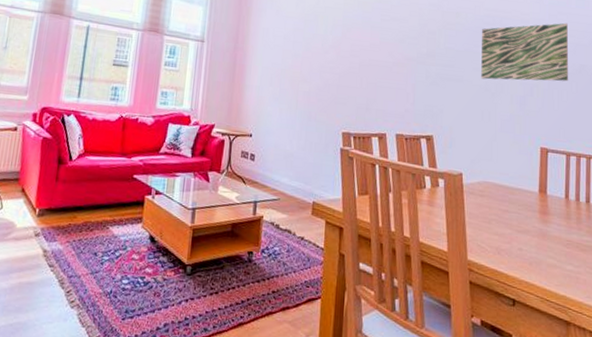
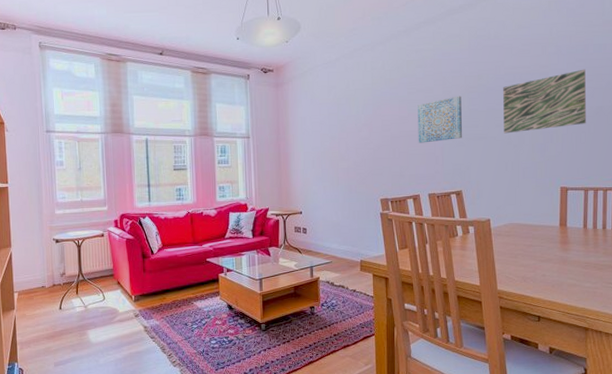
wall art: none [388,30,438,78] -> present [417,96,463,143]

